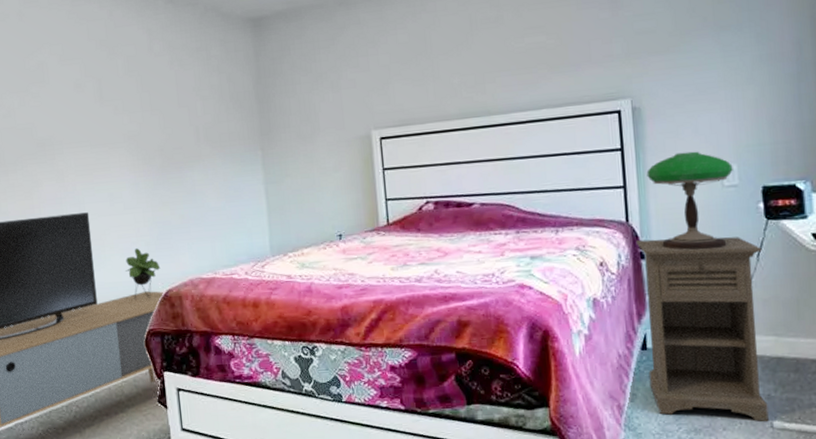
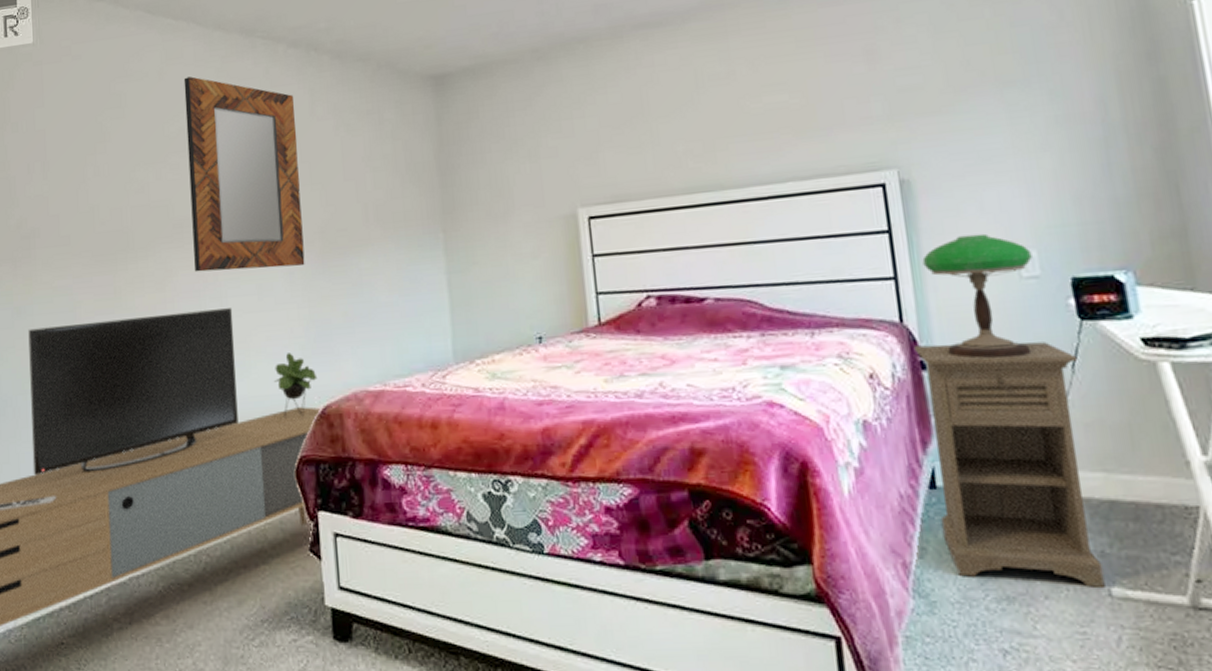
home mirror: none [40,18,148,183] -> present [183,76,305,272]

